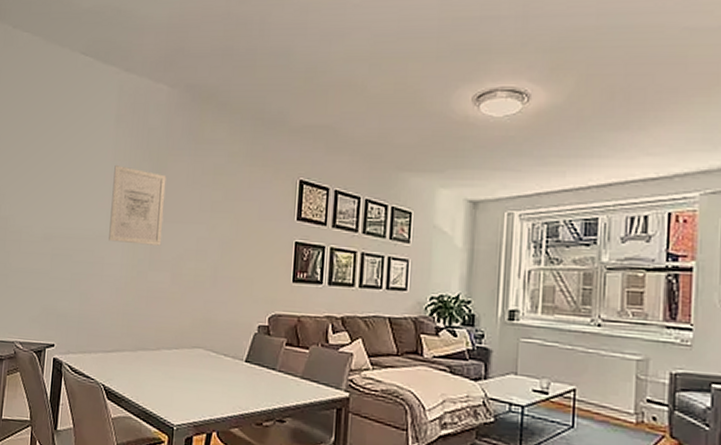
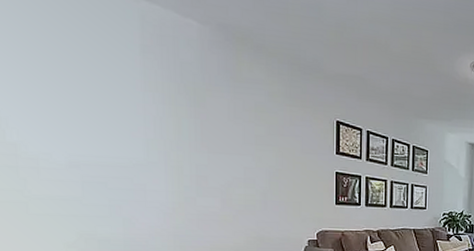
wall art: present [109,166,167,246] -> none [146,96,208,174]

